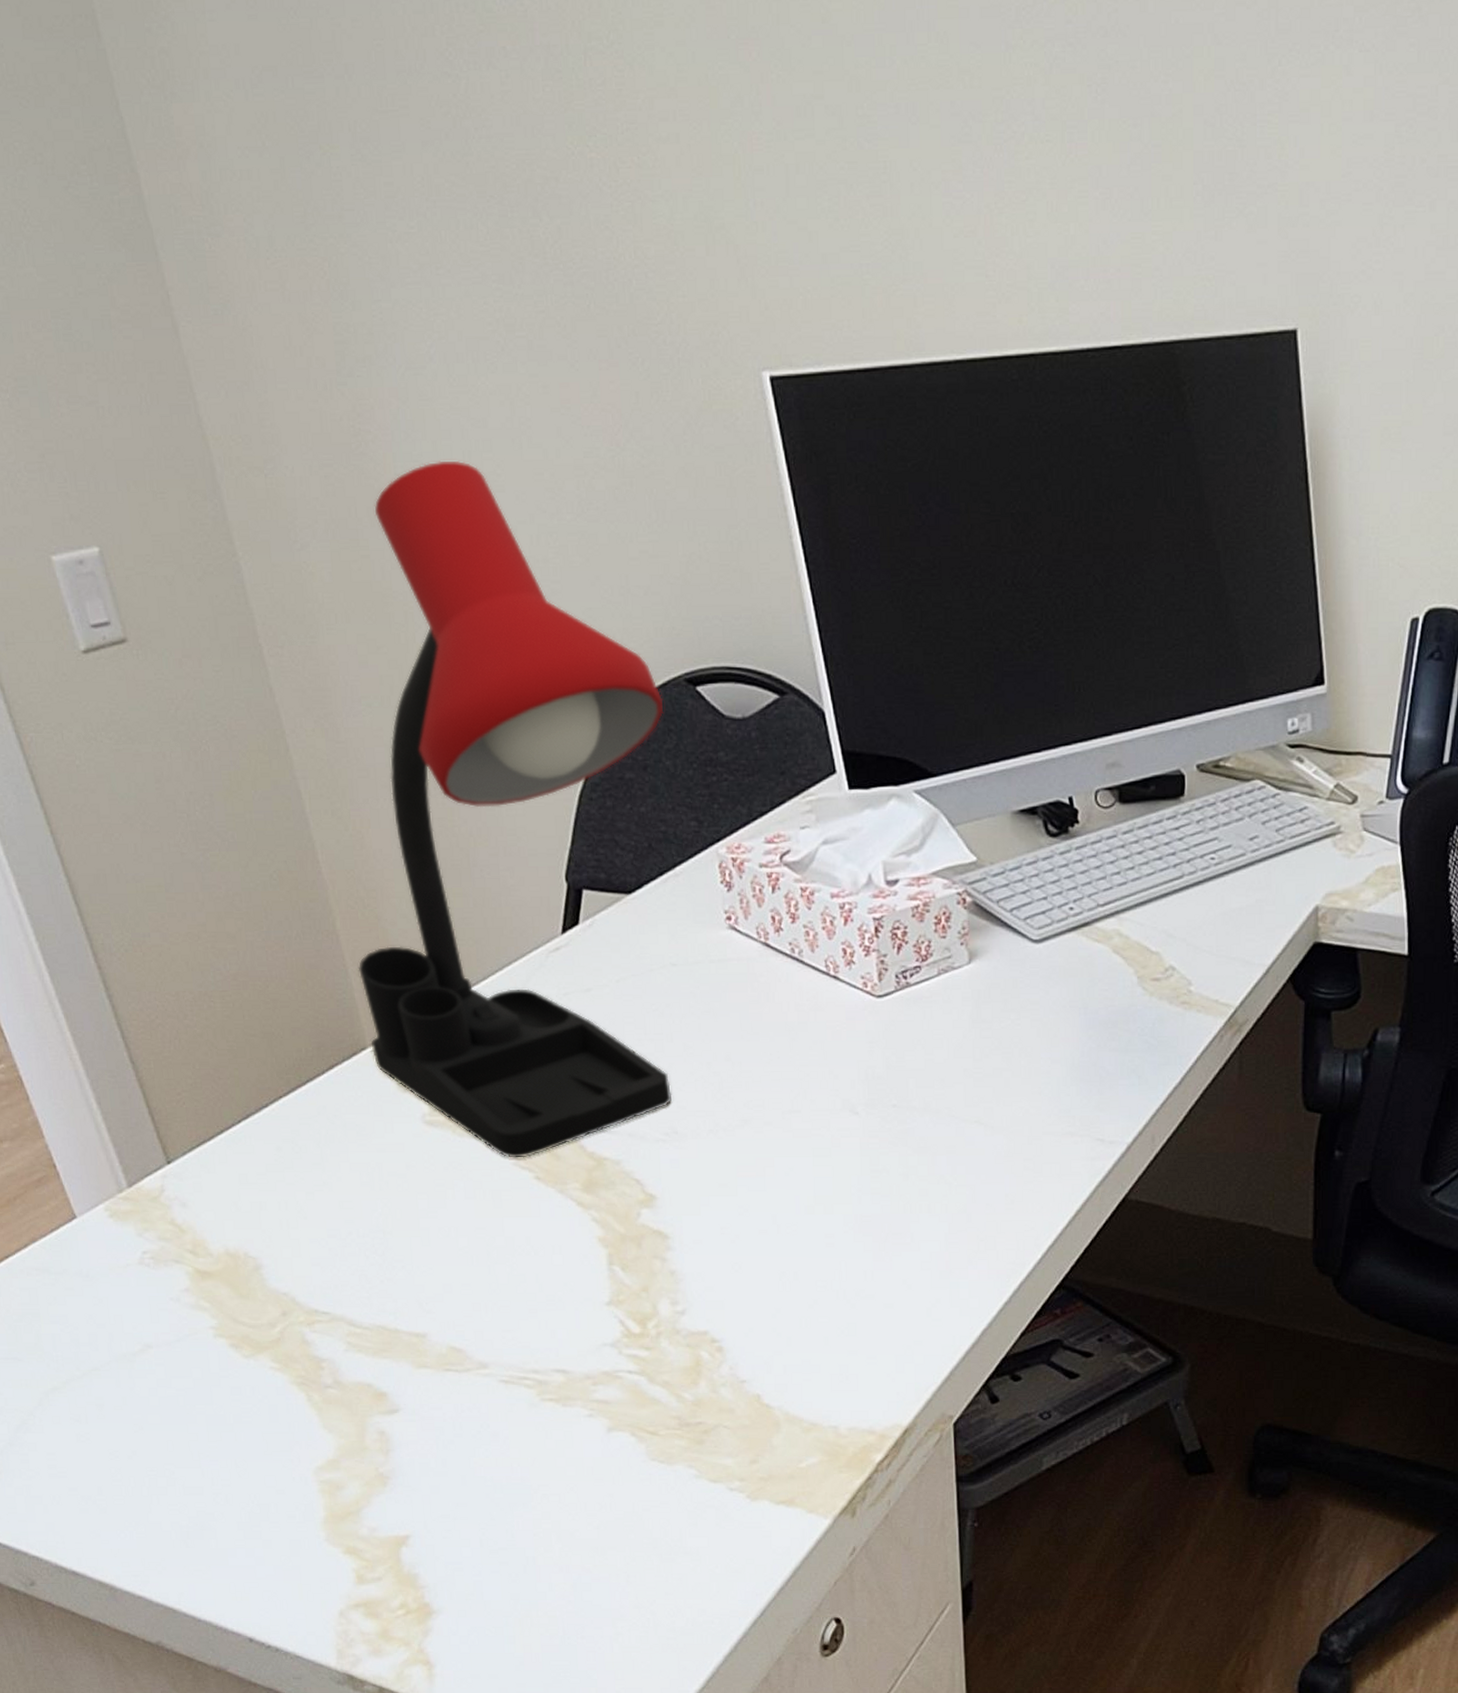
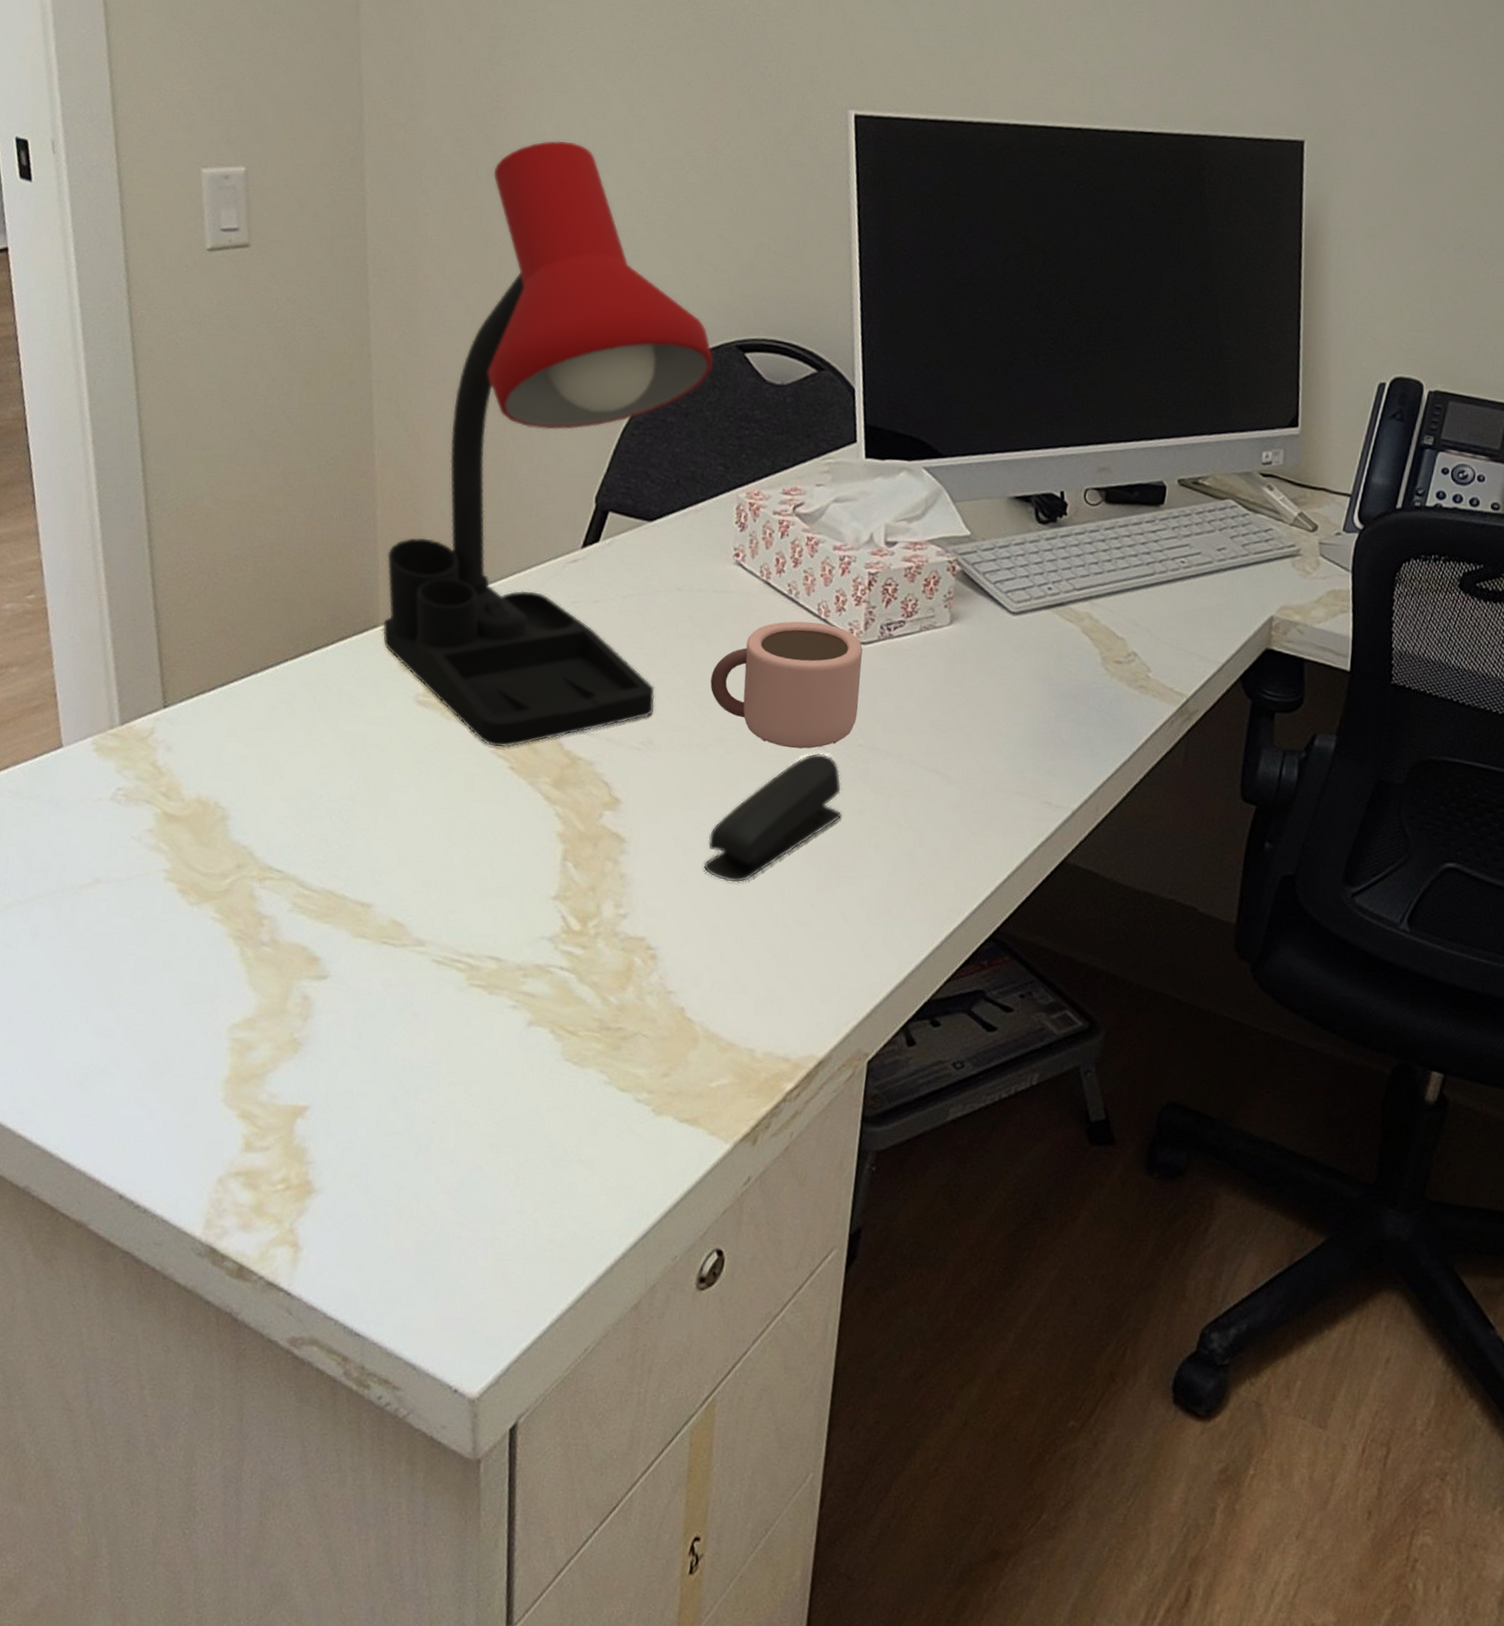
mug: none [725,980,886,1119] -> present [710,621,863,749]
stapler: none [753,1119,887,1265] -> present [703,753,842,883]

